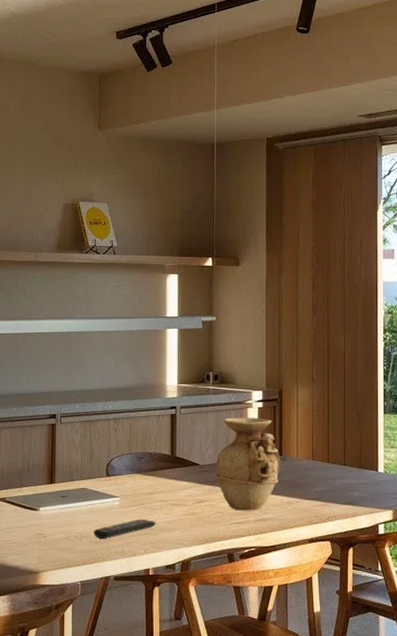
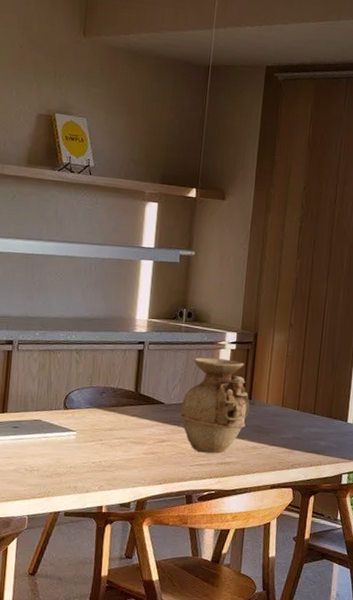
remote control: present [94,518,156,539] -> none [45,454,113,474]

